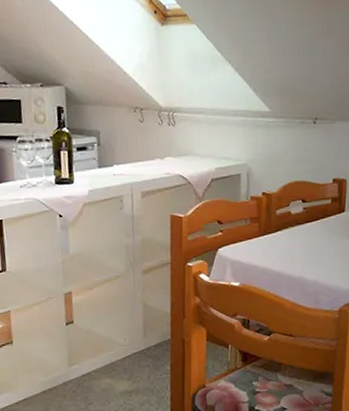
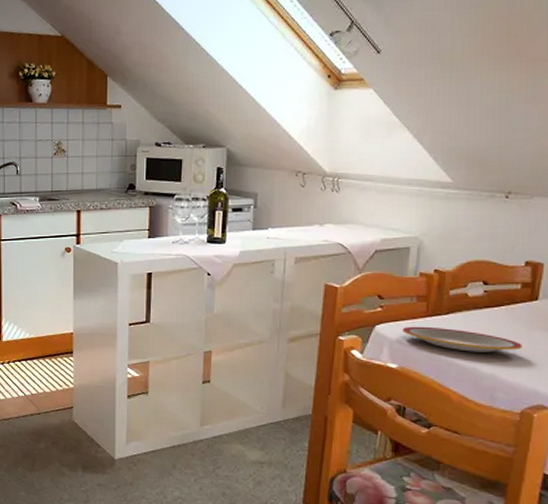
plate: none [241,244,336,264] -> present [402,326,522,353]

